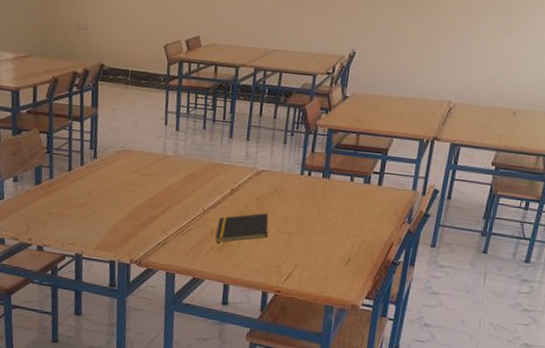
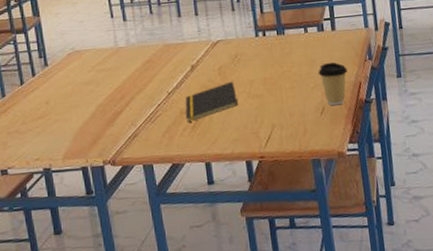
coffee cup: none [353,216,383,261] -> present [318,62,348,106]

